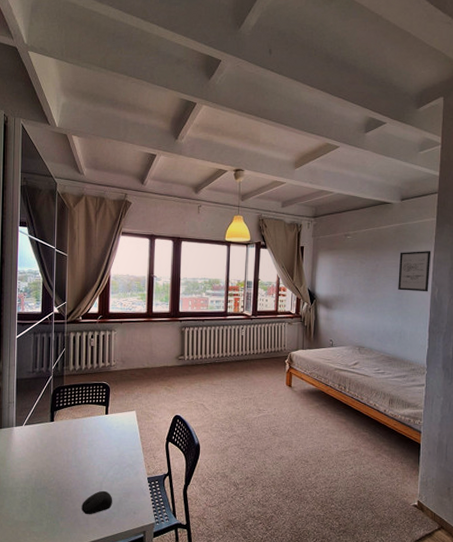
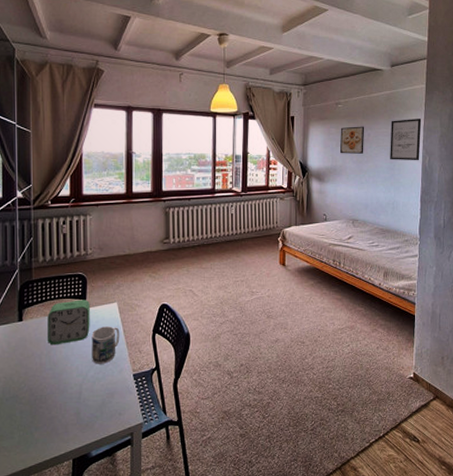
alarm clock: none [75,406,112,446] -> present [47,299,90,346]
computer mouse: present [82,491,113,515] -> none [59,394,95,422]
mug: none [112,432,137,466] -> present [91,326,120,364]
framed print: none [347,257,373,284] -> present [339,126,365,154]

